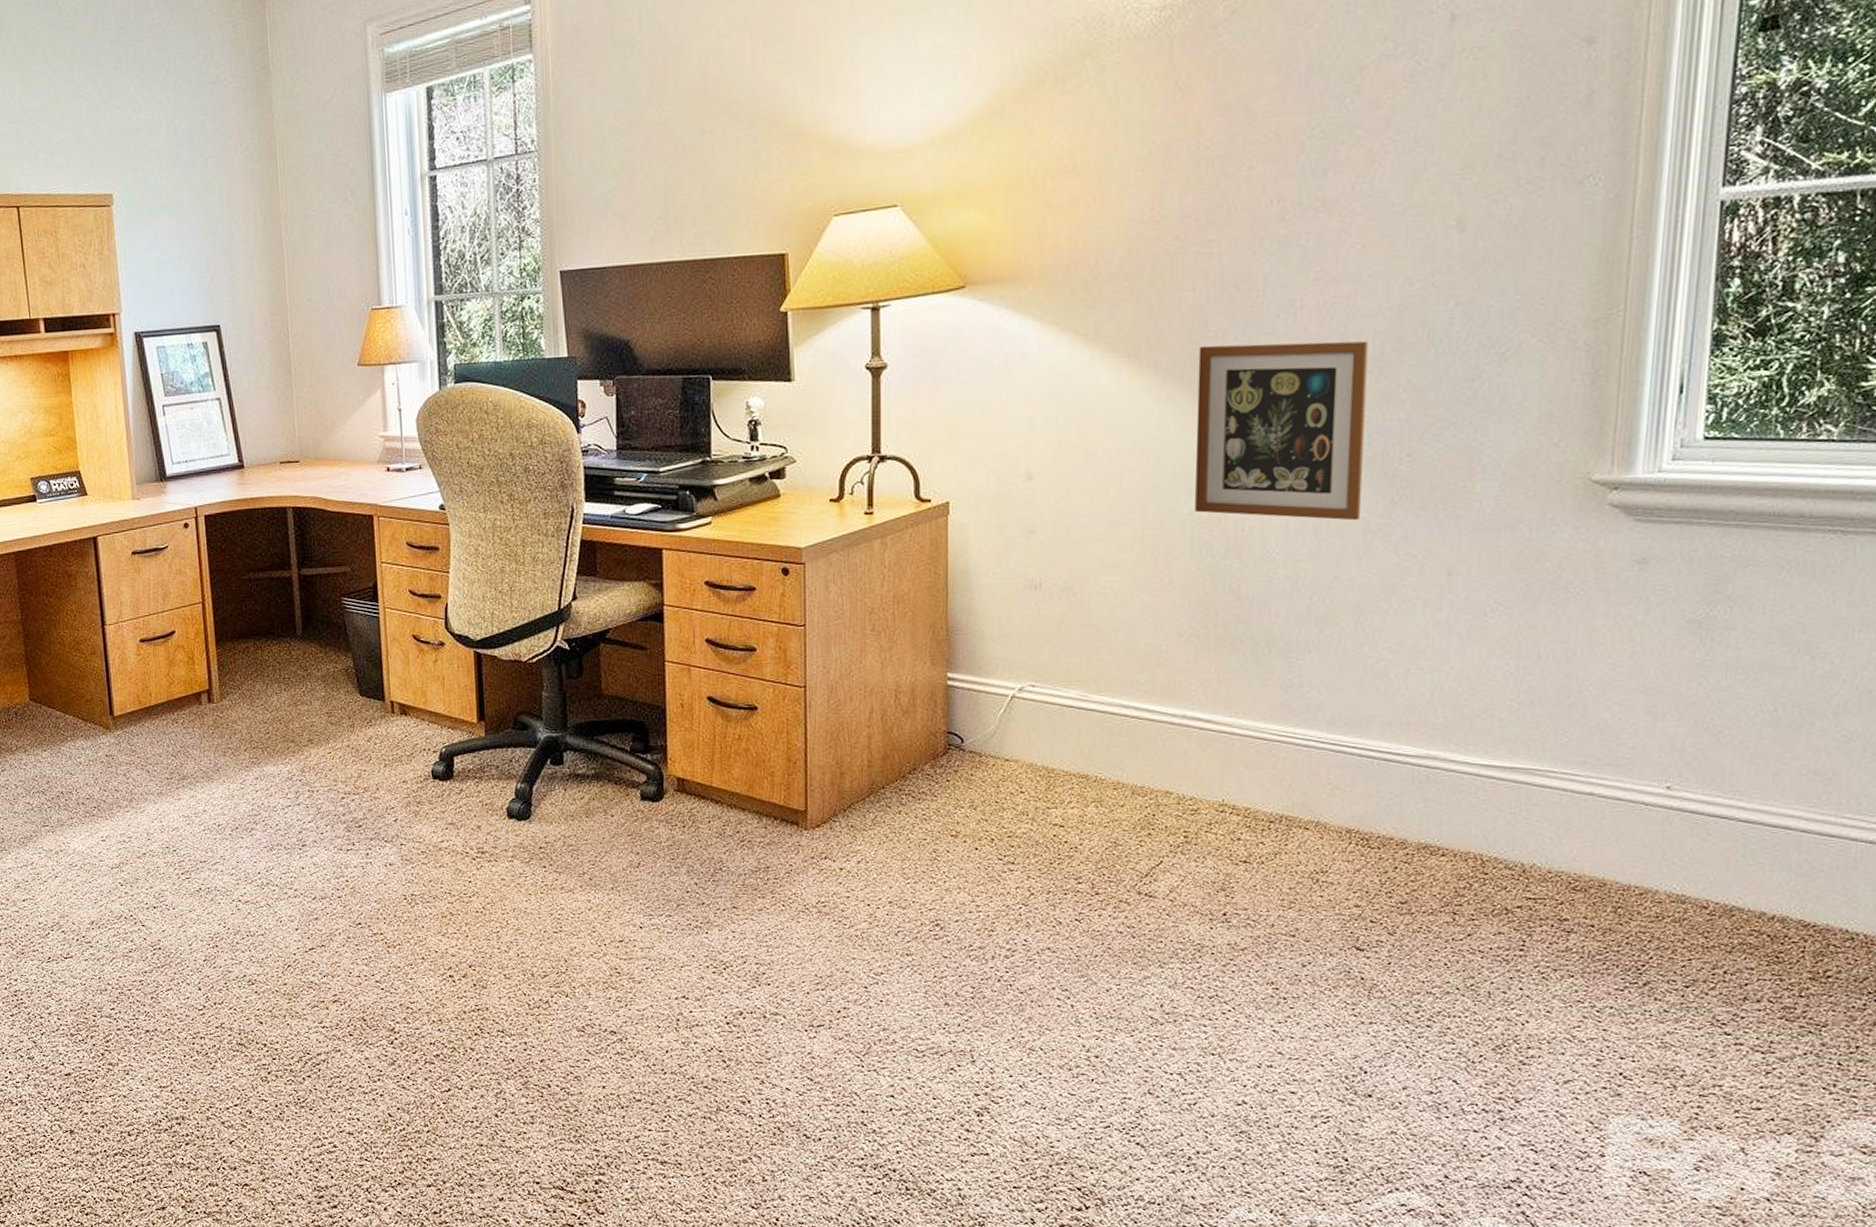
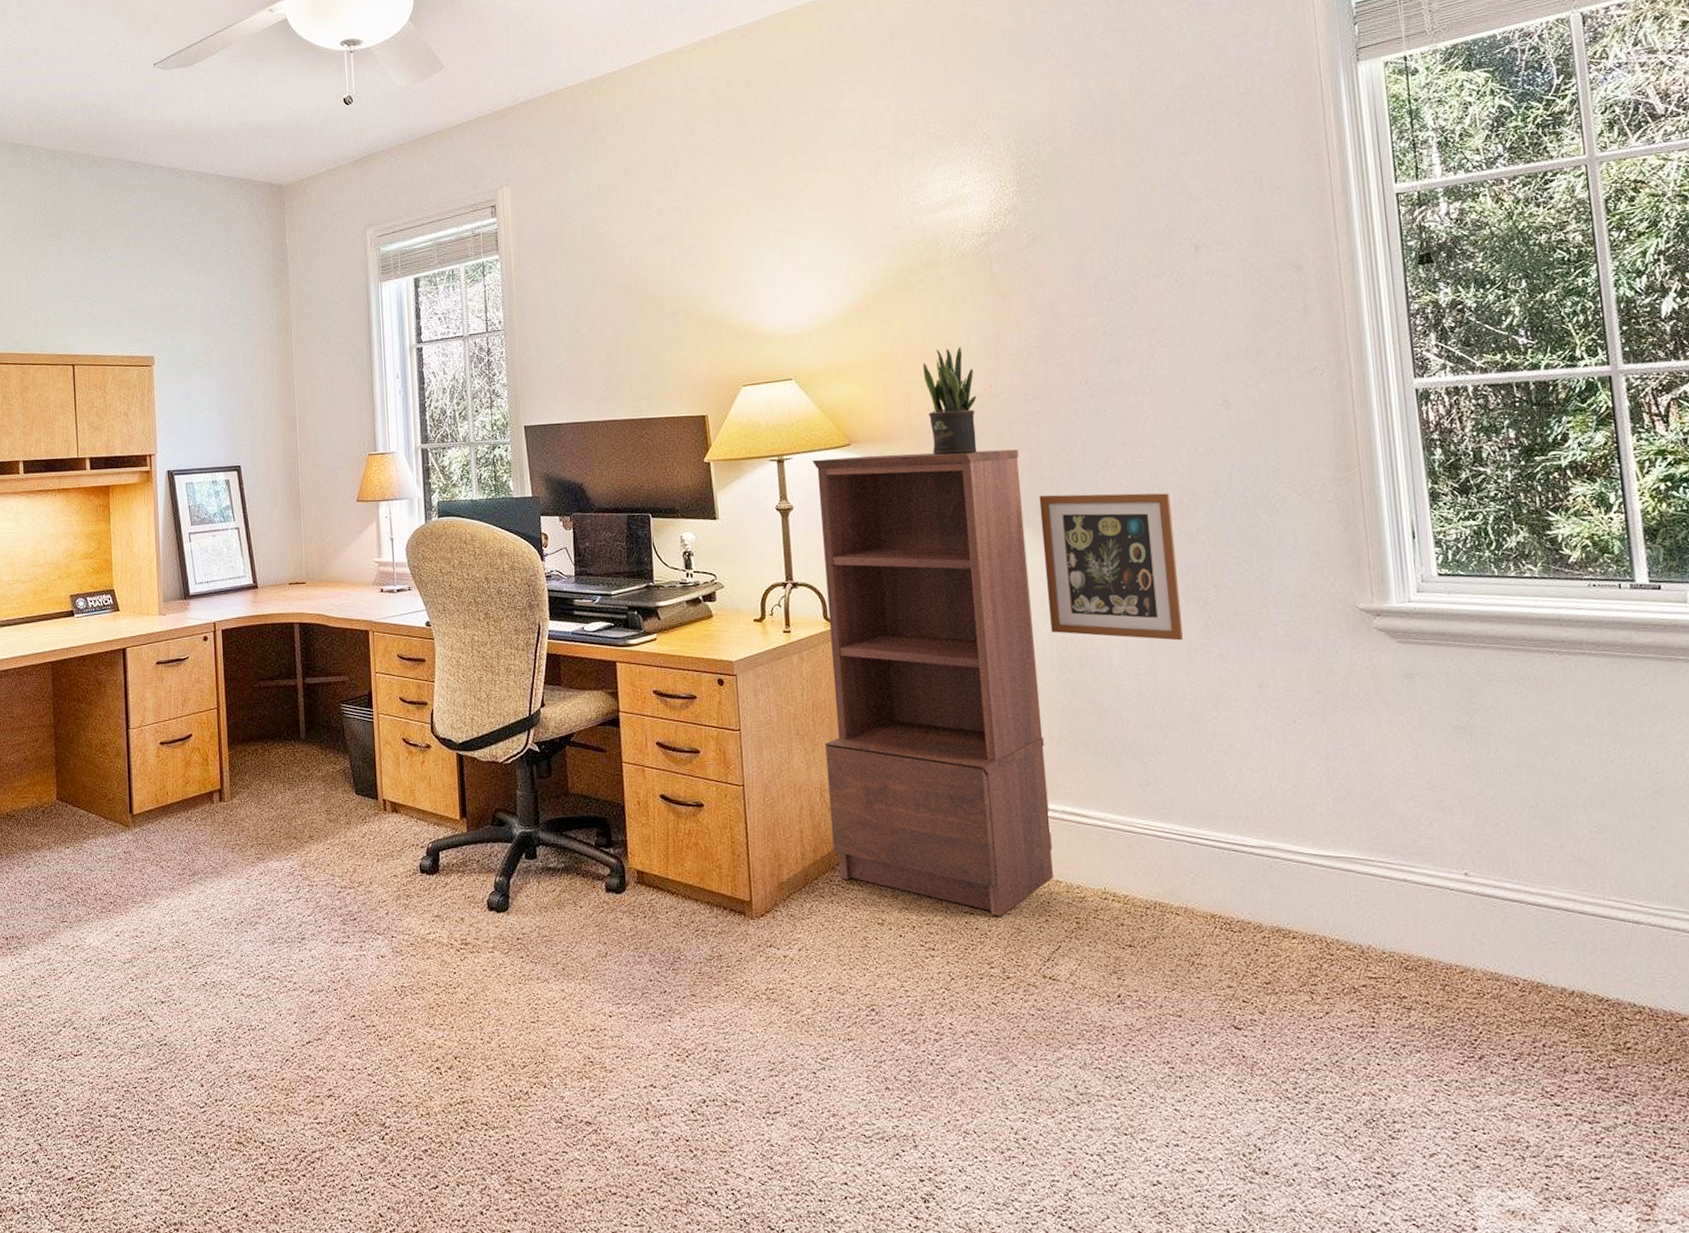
shelving unit: none [904,289,1179,829] -> present [812,449,1053,916]
potted plant: none [1066,158,1133,298] -> present [922,346,977,455]

